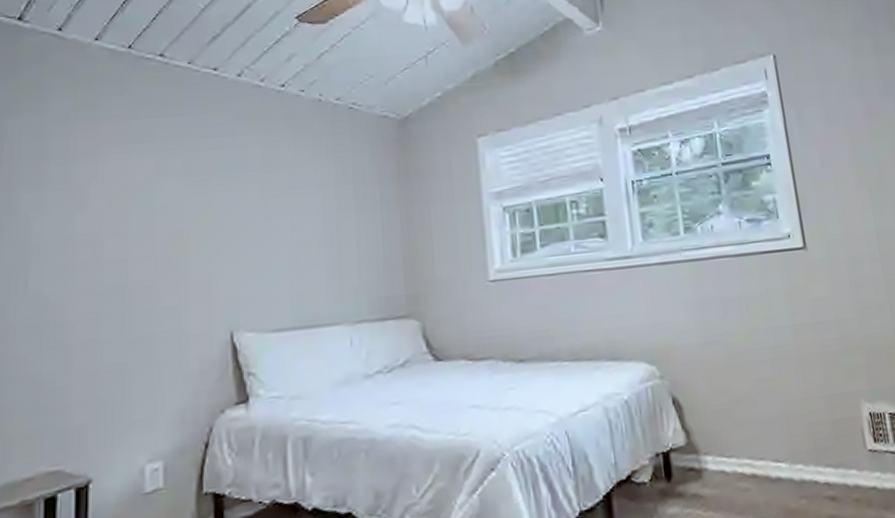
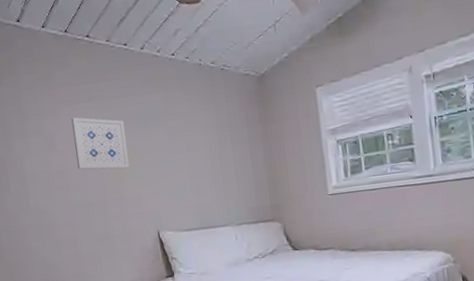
wall art: none [116,163,200,239] -> present [71,117,130,170]

